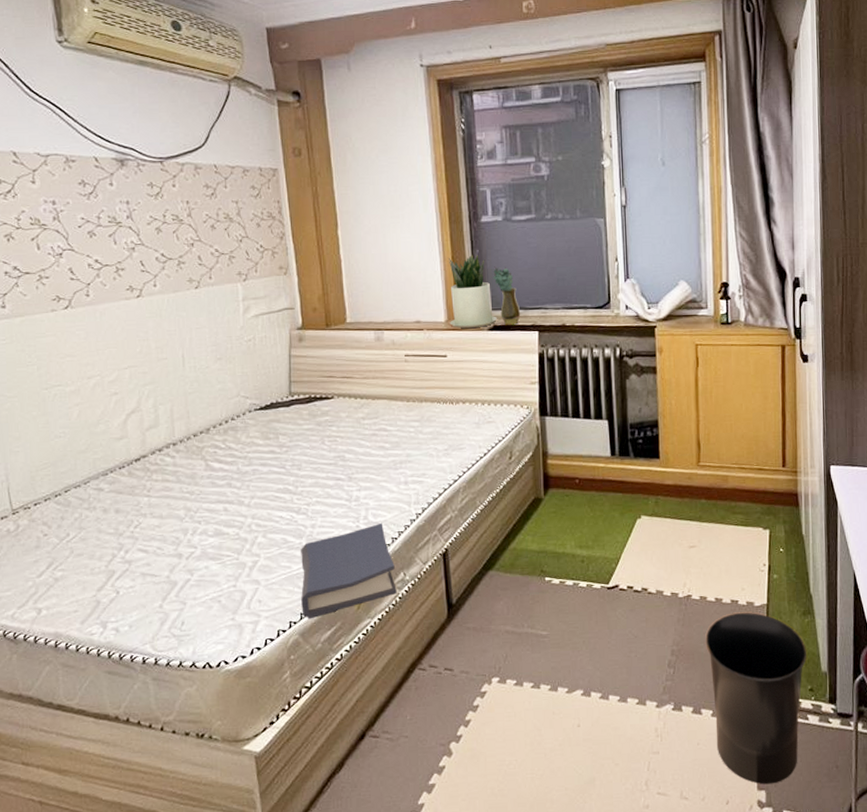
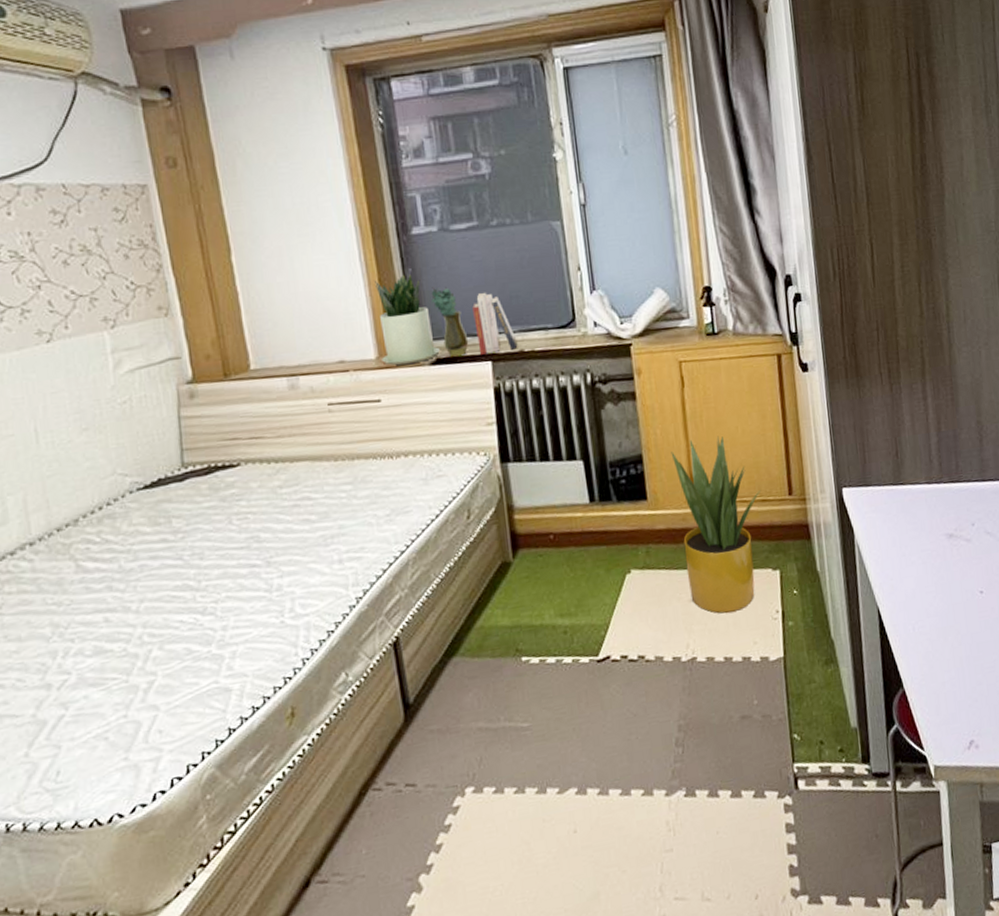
hardback book: present [301,522,397,618] -> none [210,613,339,745]
books: none [526,273,561,325] -> present [472,292,518,355]
planter: none [683,410,759,561] -> present [671,436,762,614]
waste bin: present [705,613,807,785] -> none [716,669,833,870]

